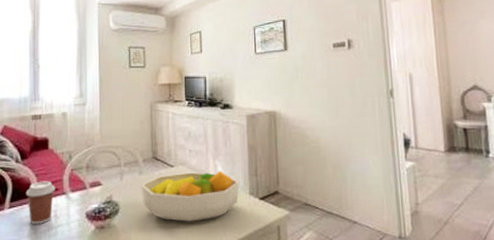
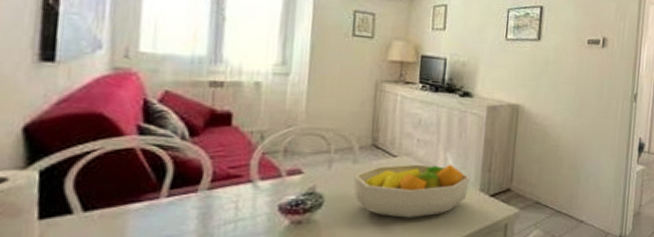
coffee cup: present [25,181,55,224] -> none [193,165,238,217]

